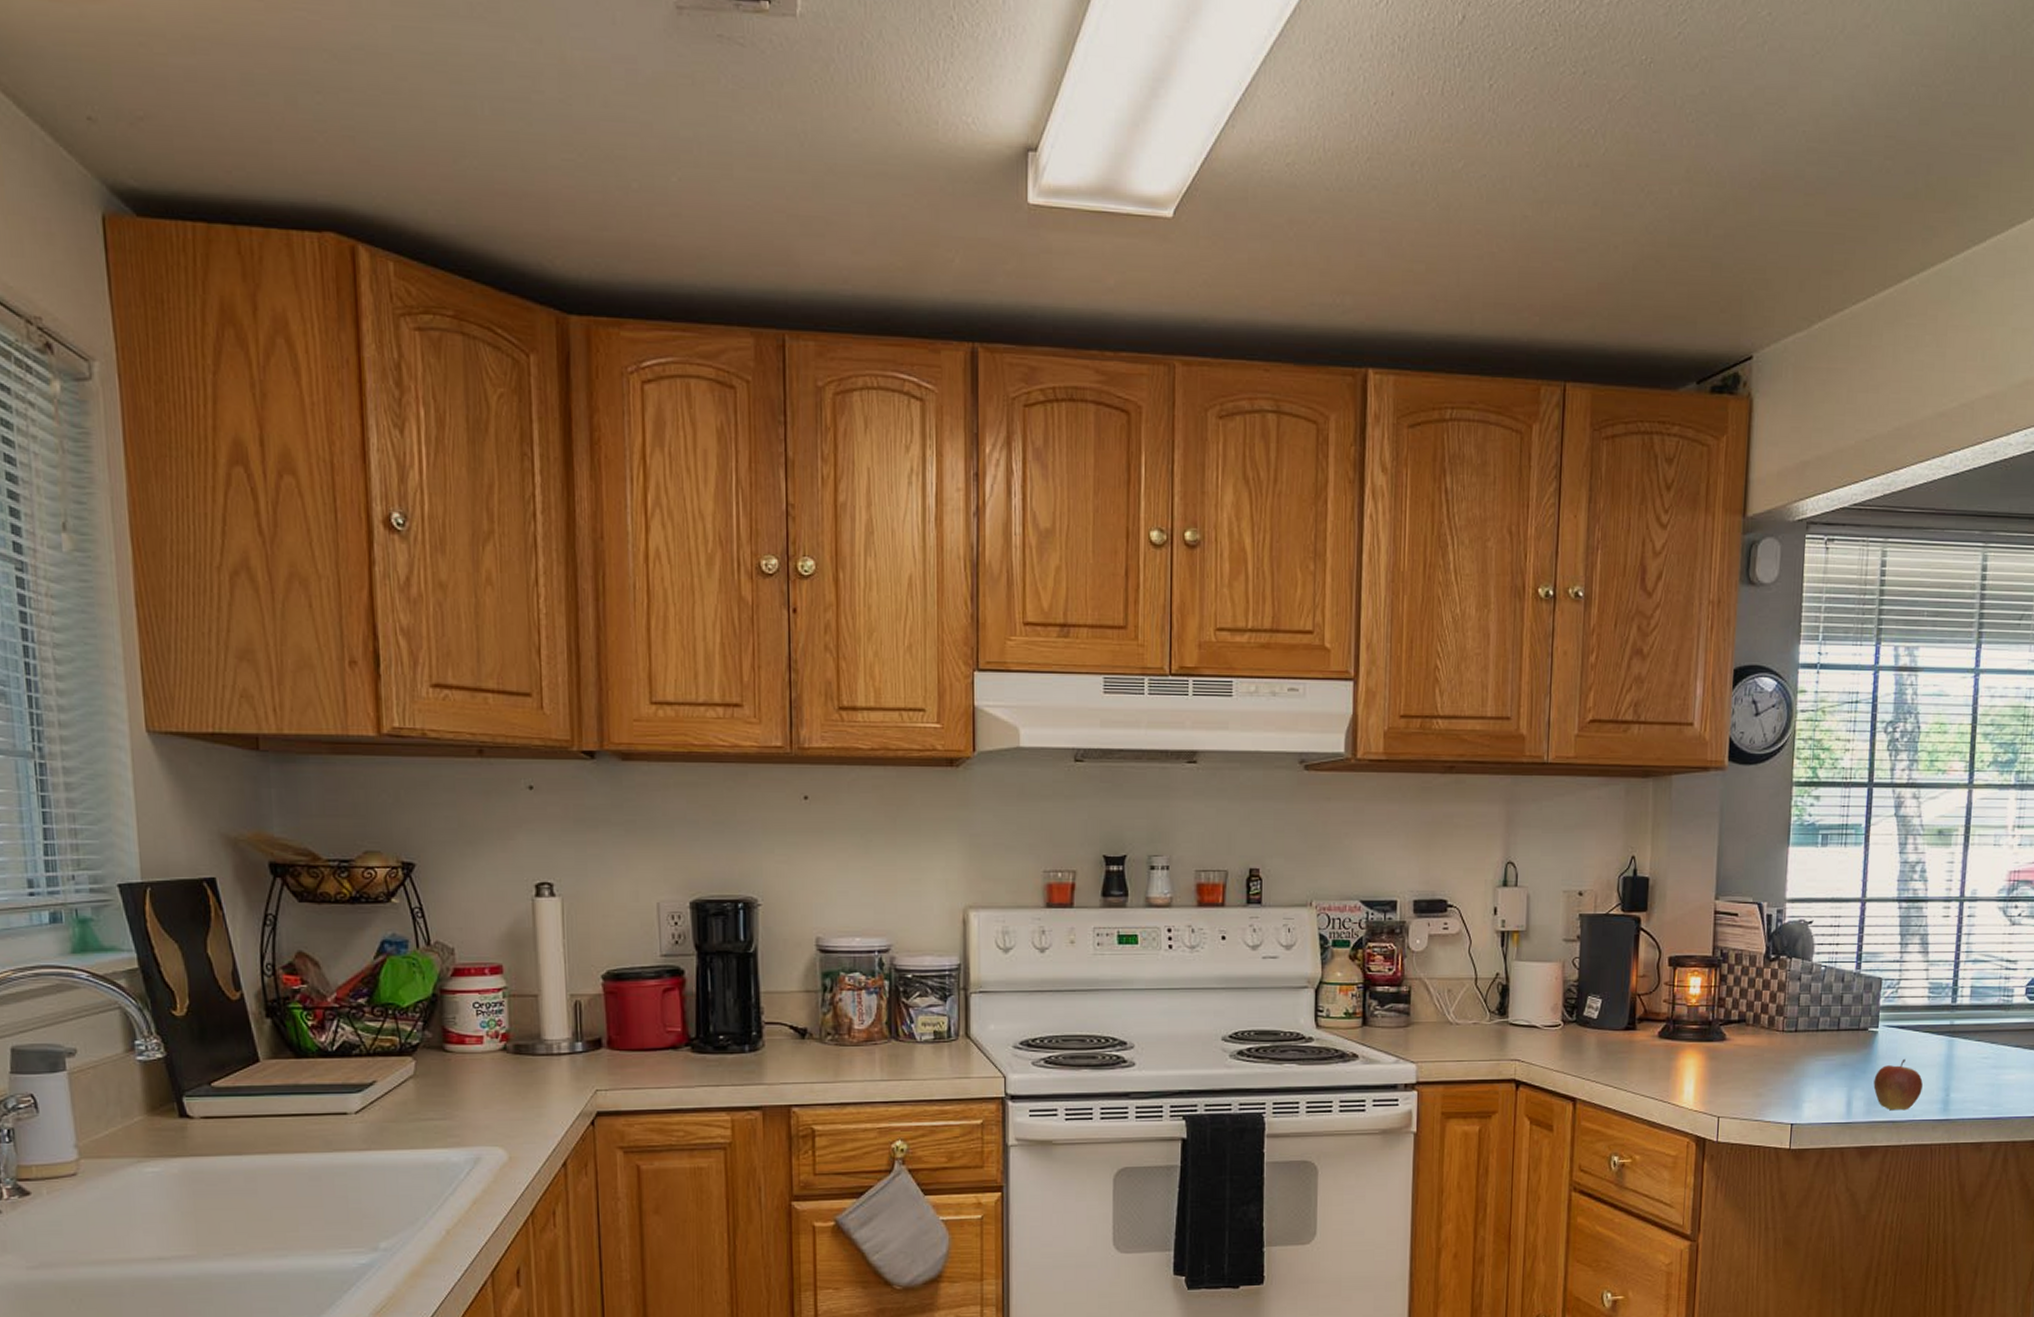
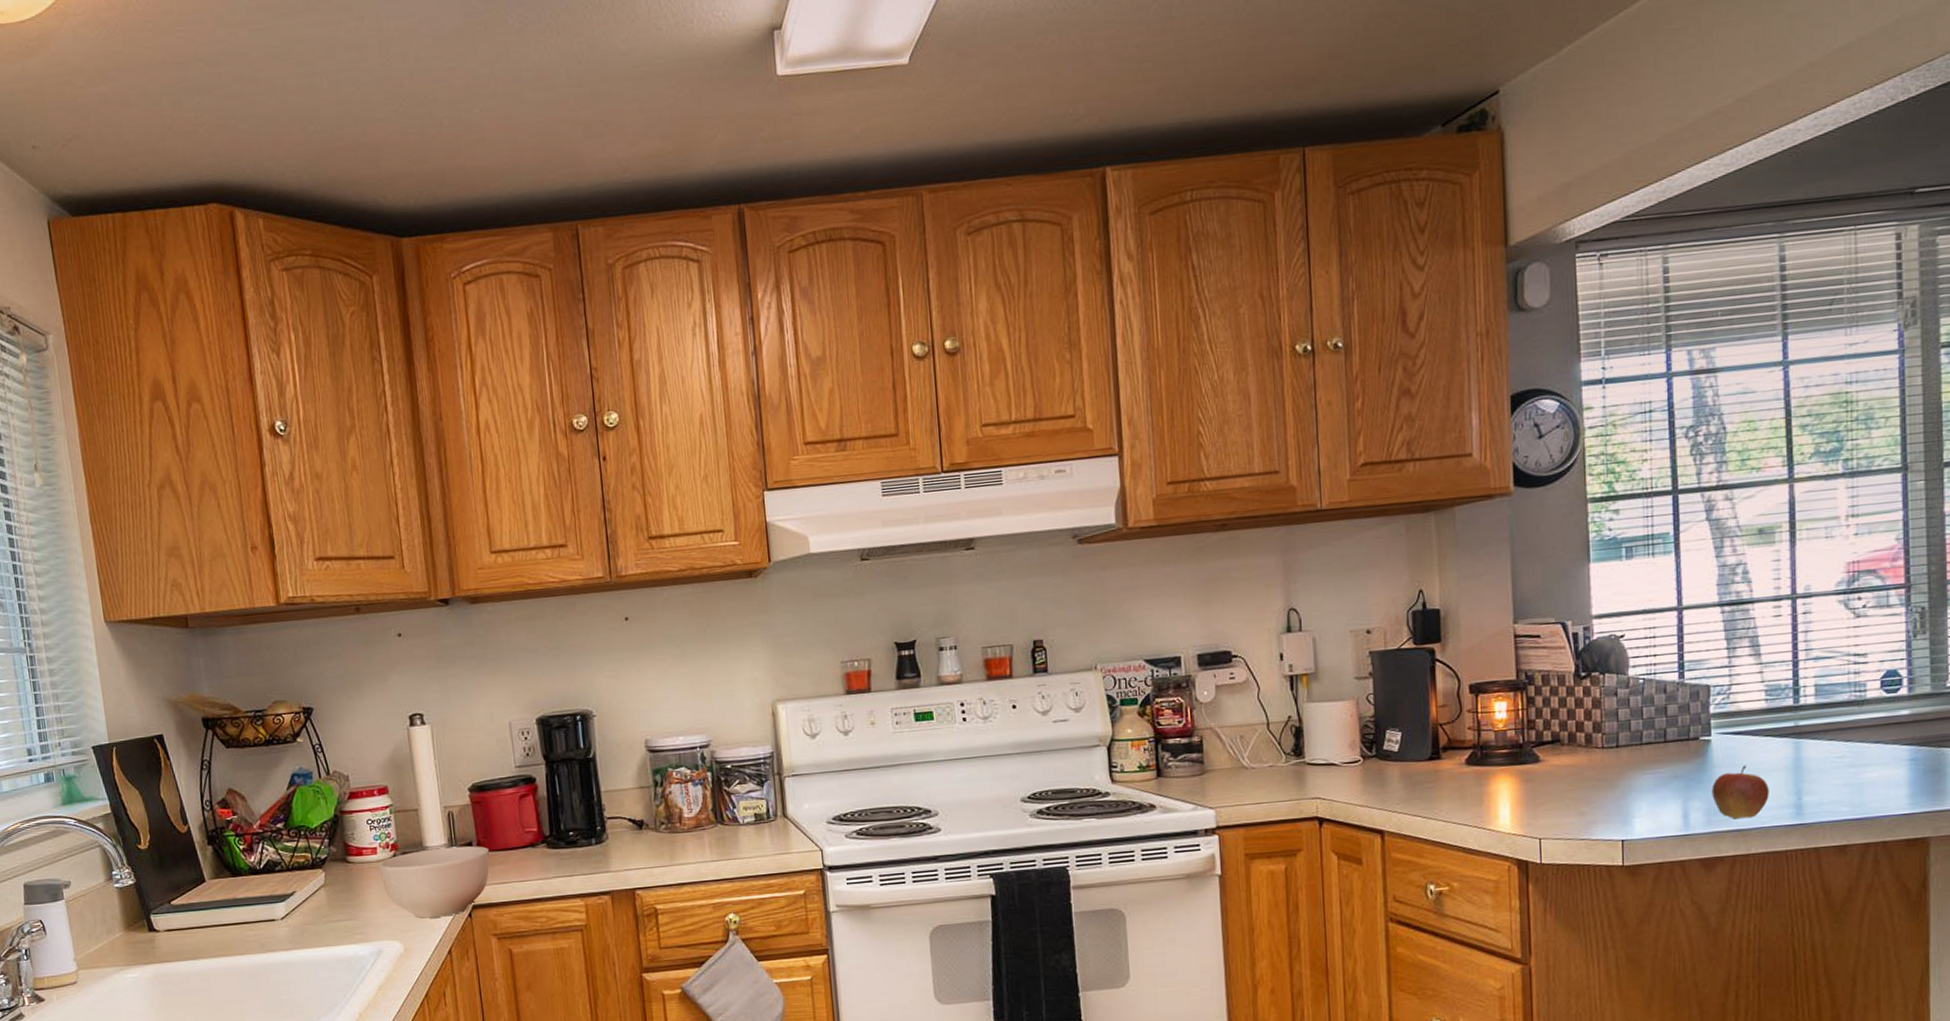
bowl: none [483,1042,623,1123] -> present [378,845,490,919]

